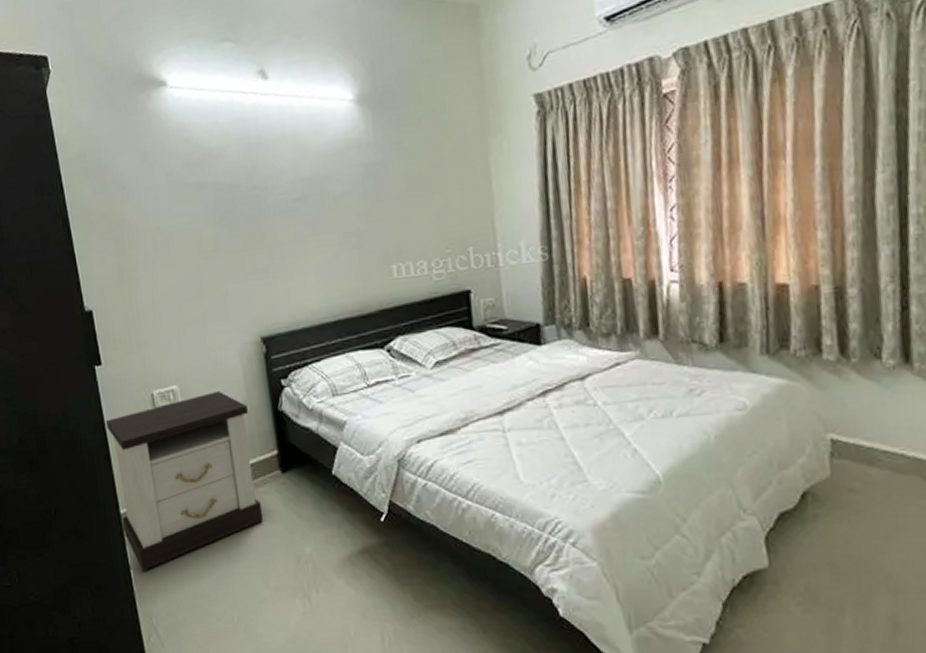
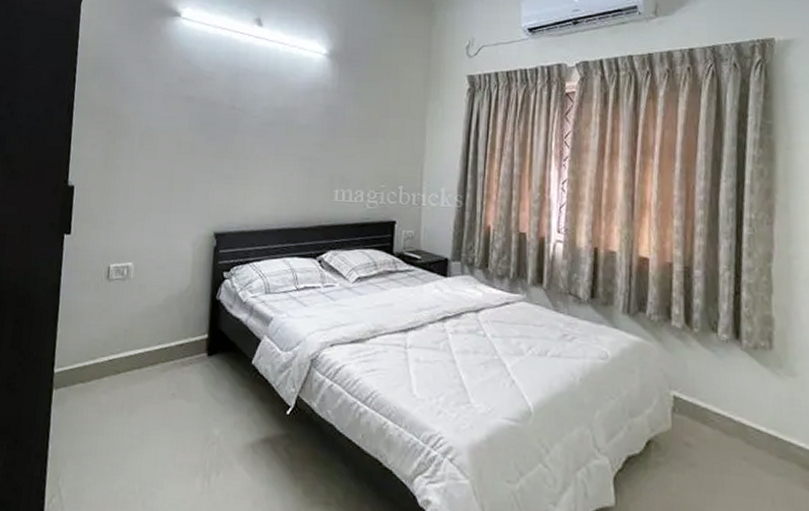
nightstand: present [105,390,264,571] -> none [53,273,190,431]

